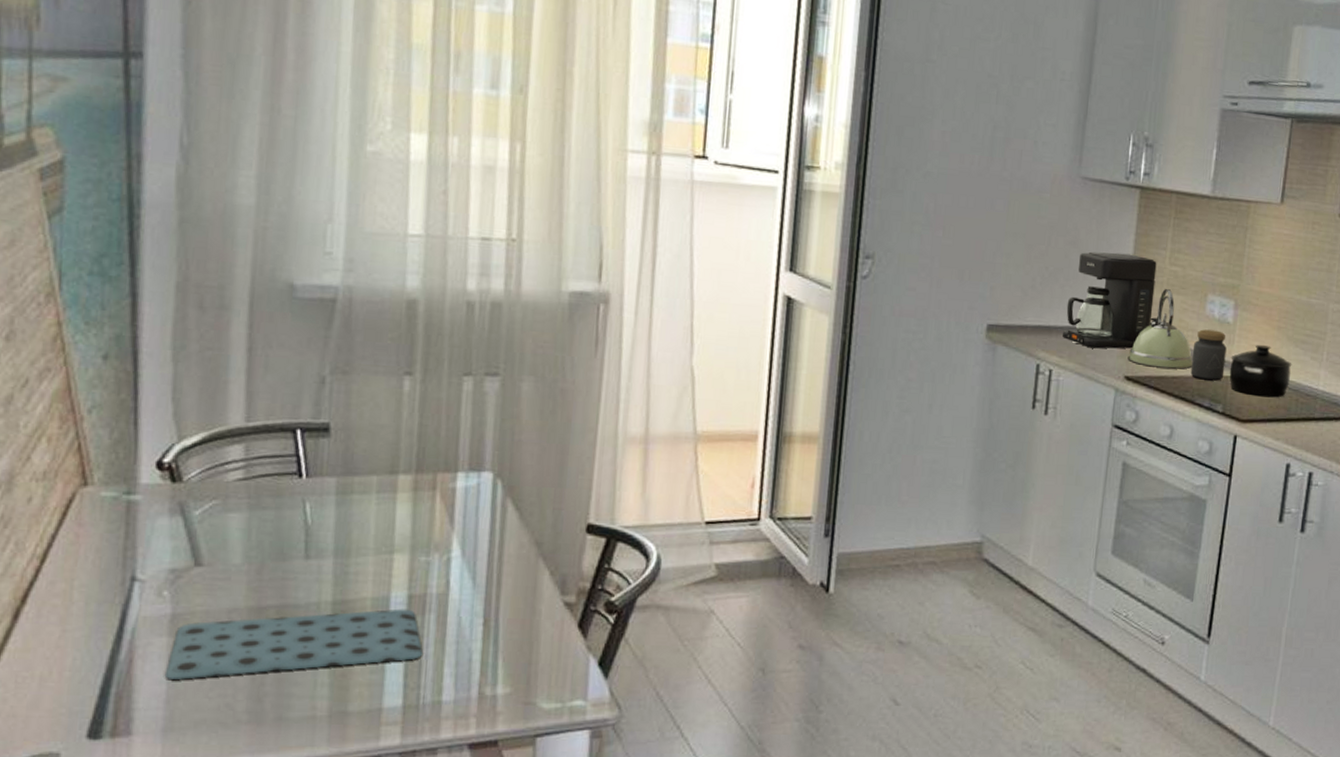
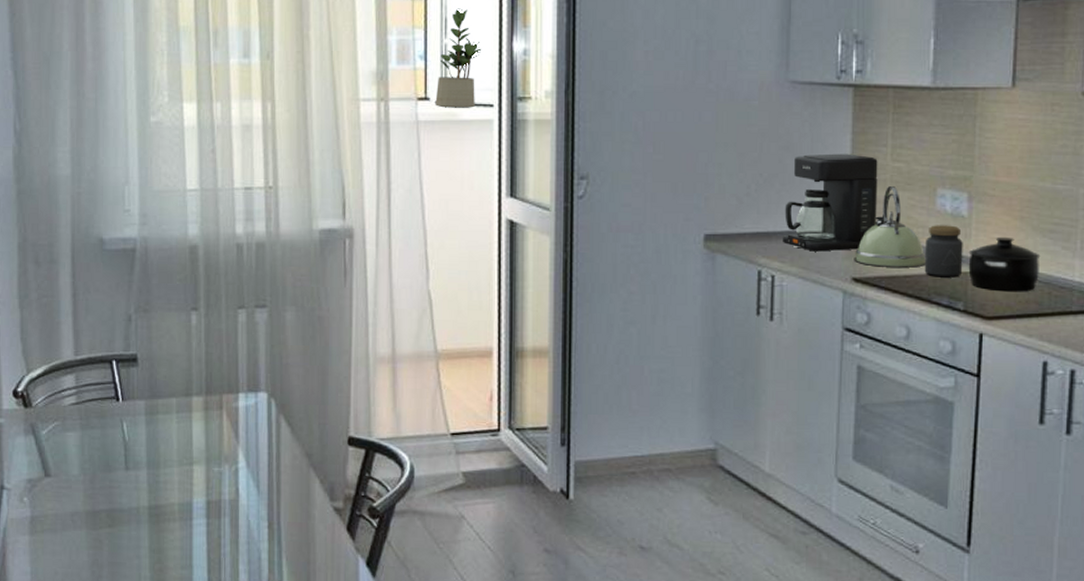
placemat: present [166,609,423,680] -> none [30,513,221,571]
potted plant: none [714,63,770,173] -> present [435,8,482,109]

